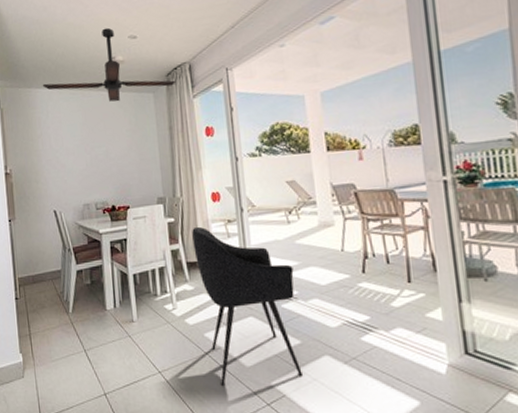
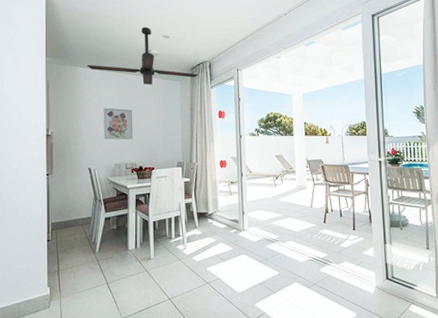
wall art: none [64,134,102,175] -> present [103,108,133,140]
armchair: present [192,226,302,385] -> none [203,185,278,308]

